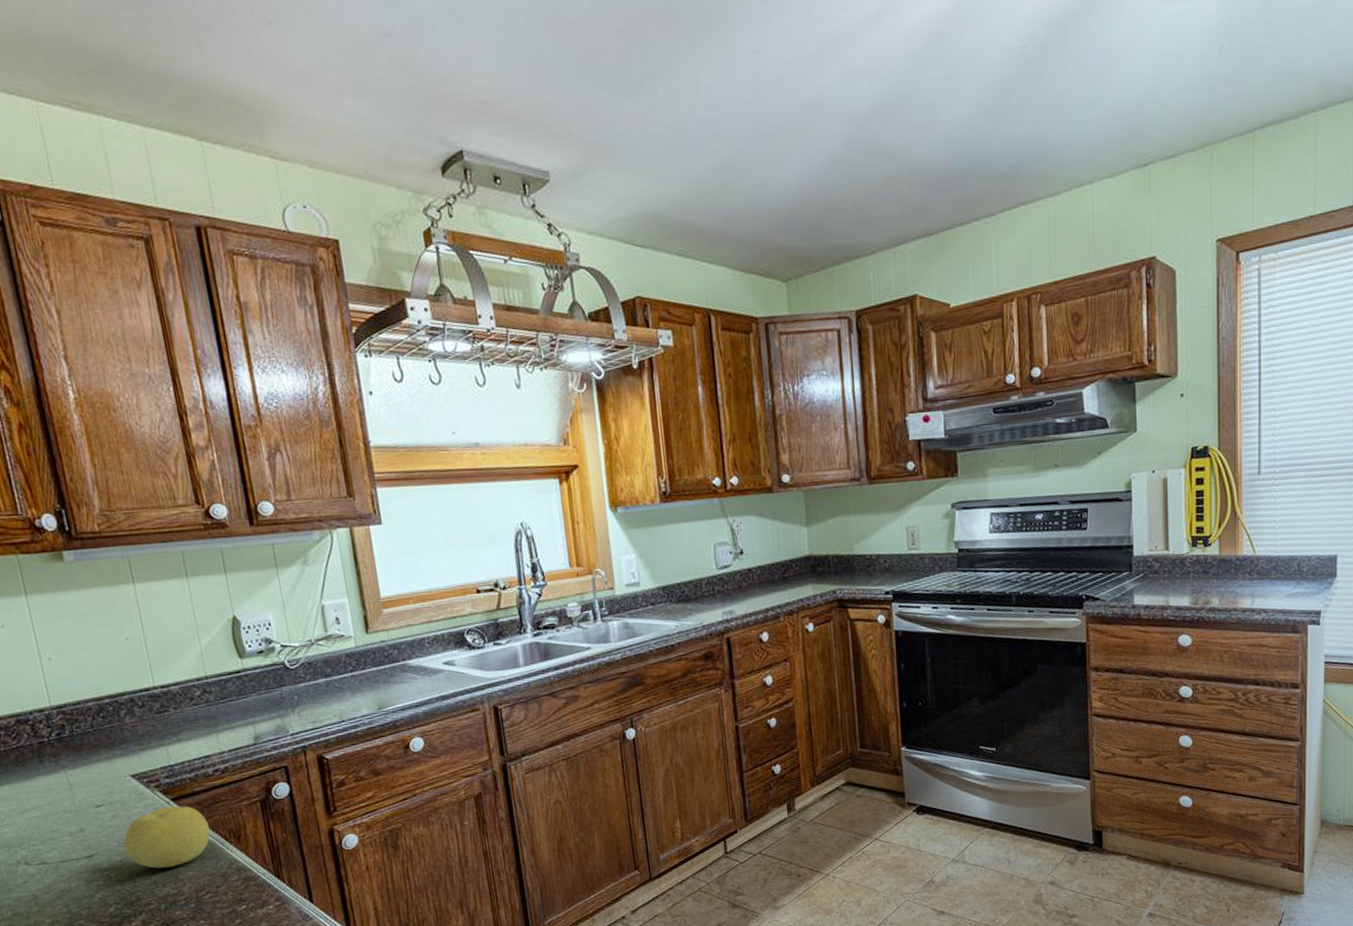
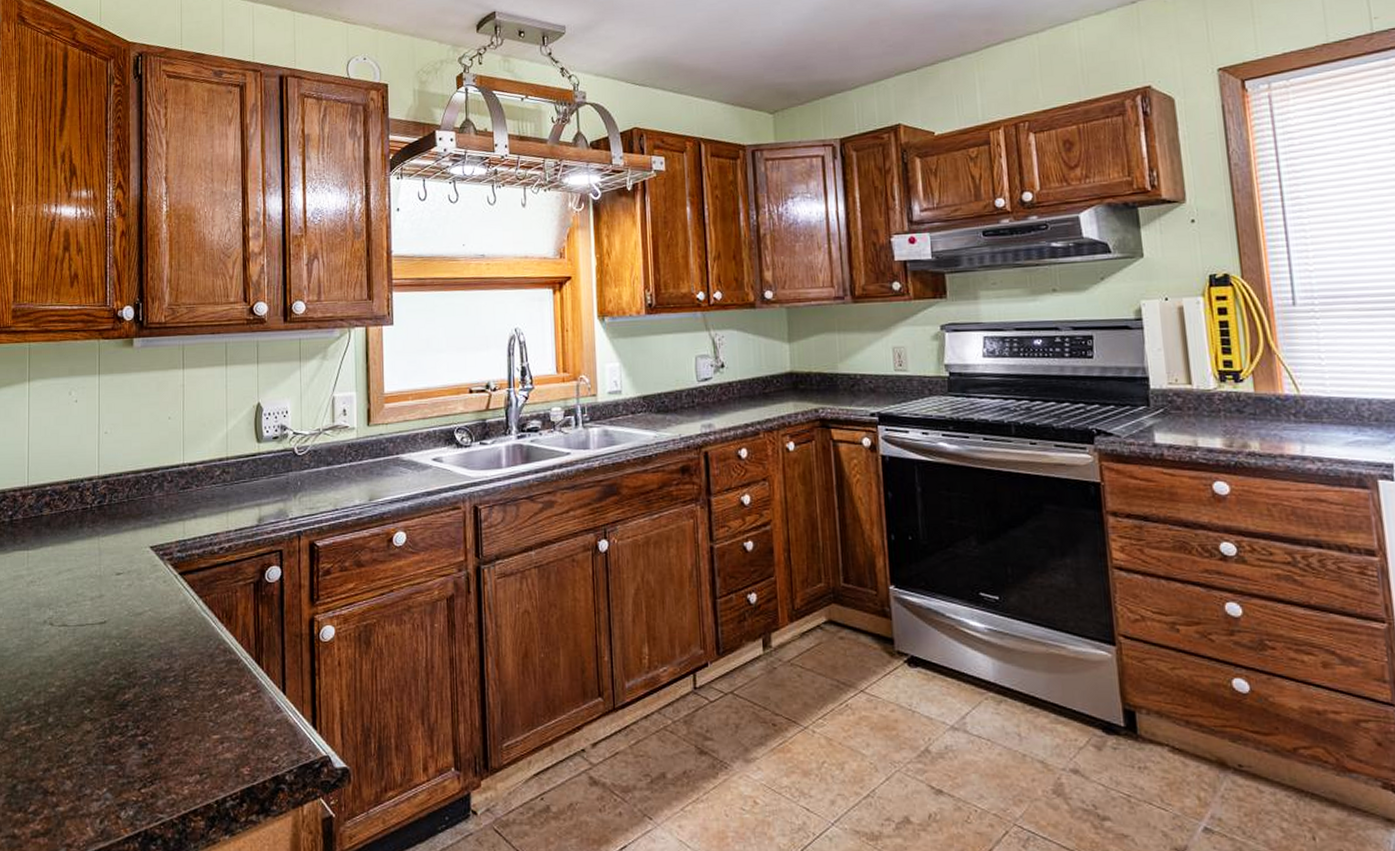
fruit: present [123,805,211,869] -> none [132,580,206,641]

